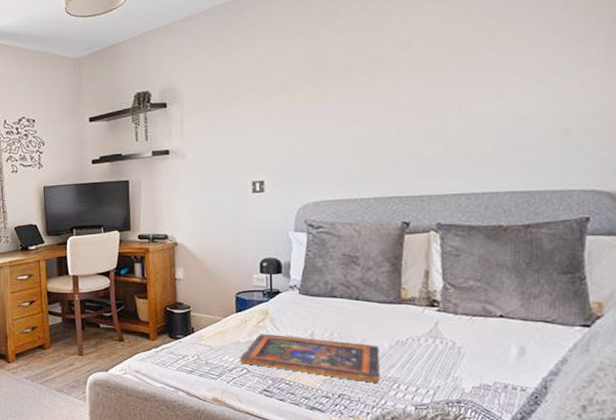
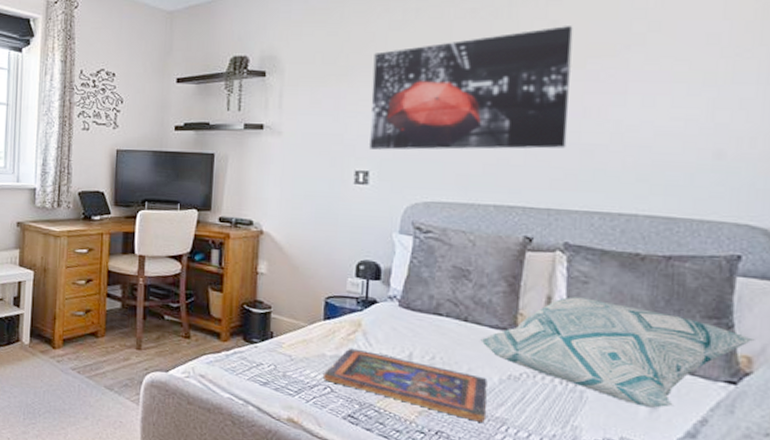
wall art: none [260,32,434,161] -> present [369,26,573,150]
decorative pillow: none [369,268,604,354] -> present [479,297,755,408]

